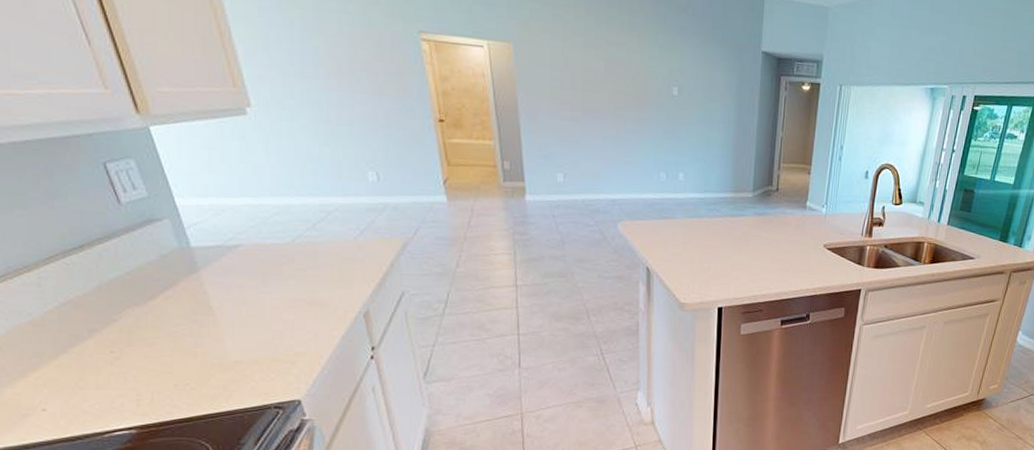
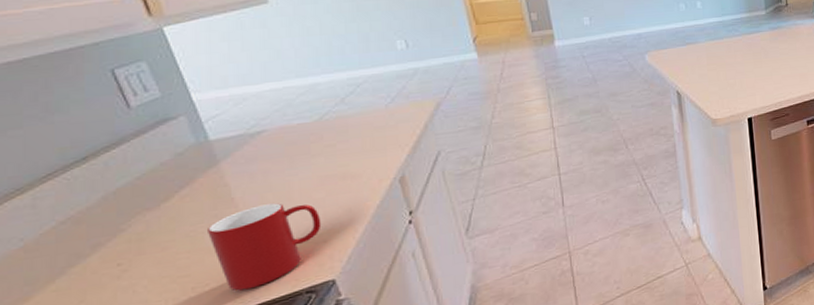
cup: none [188,317,290,395] -> present [208,203,322,291]

